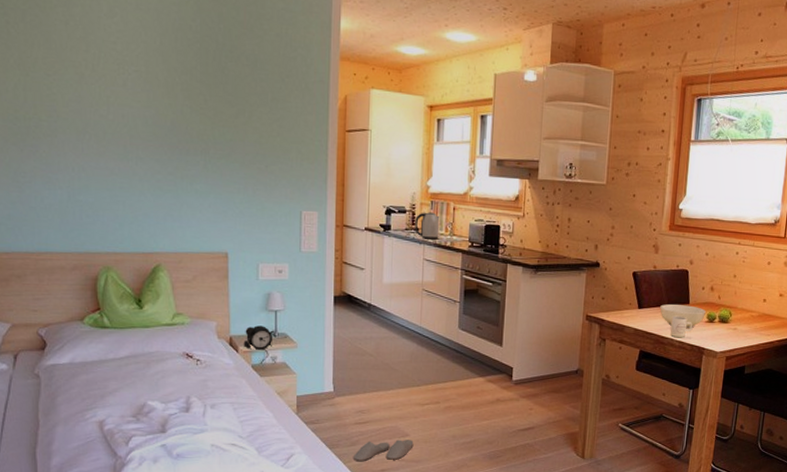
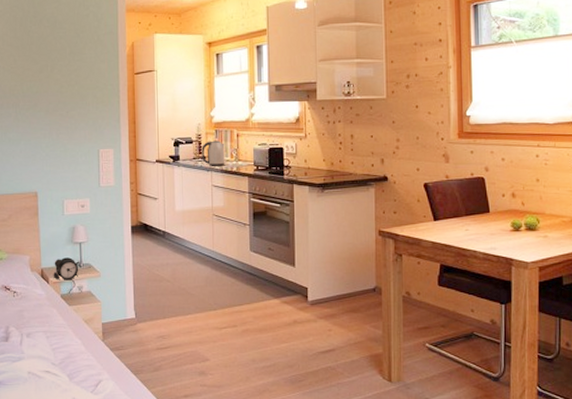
slippers: present [352,440,414,462] -> none [156,364,214,388]
bowl: present [660,304,706,328] -> none [458,214,509,238]
mug: present [670,315,693,338] -> none [471,226,497,249]

